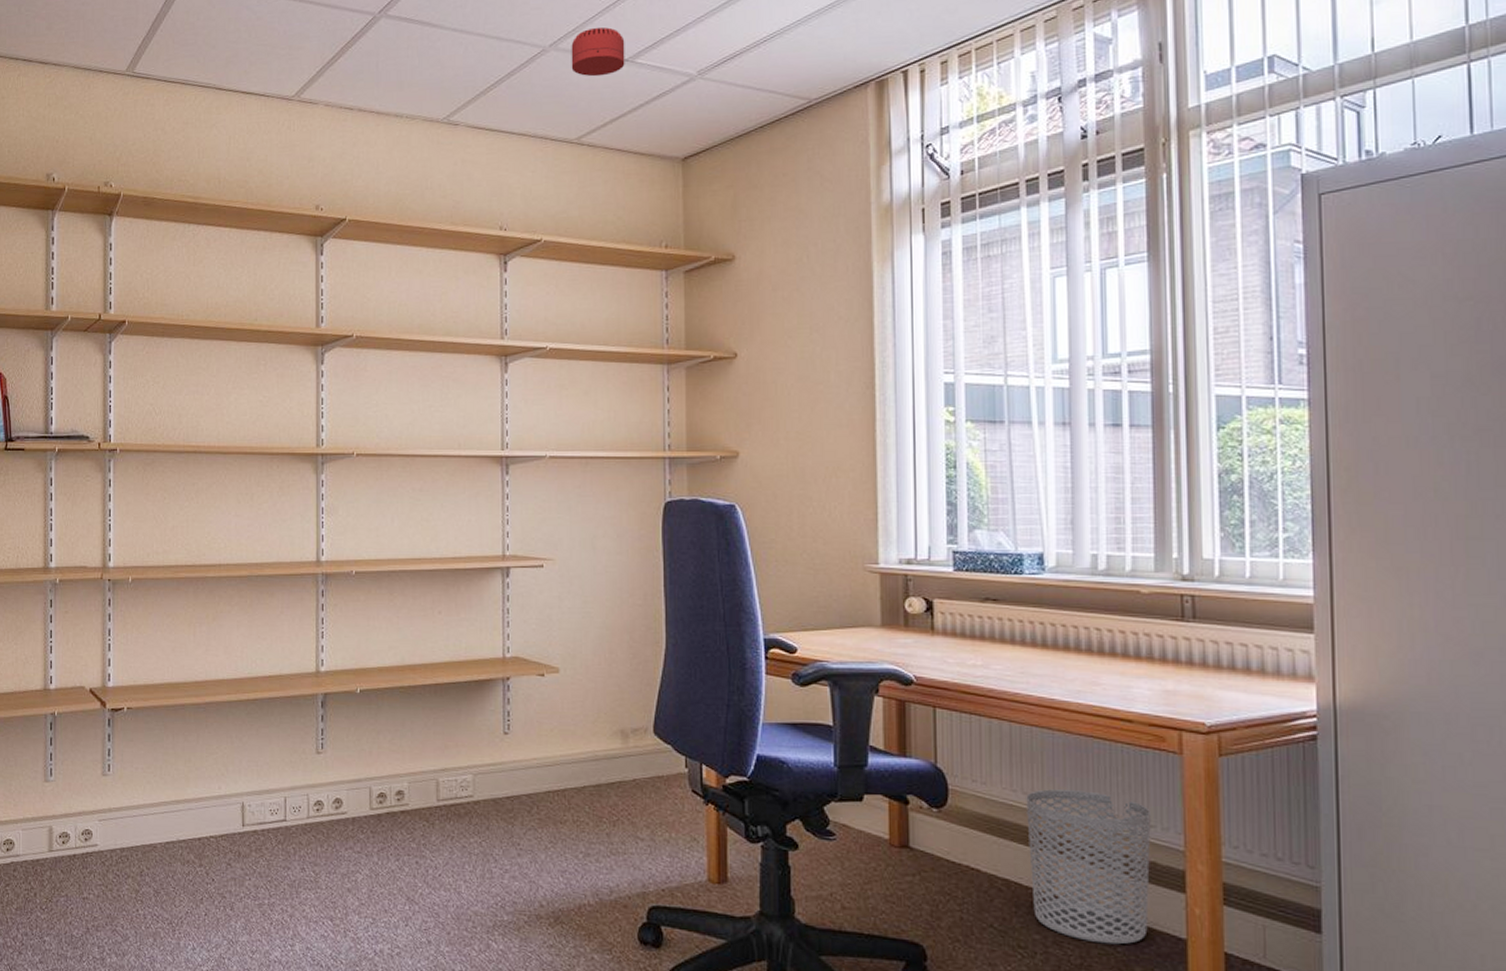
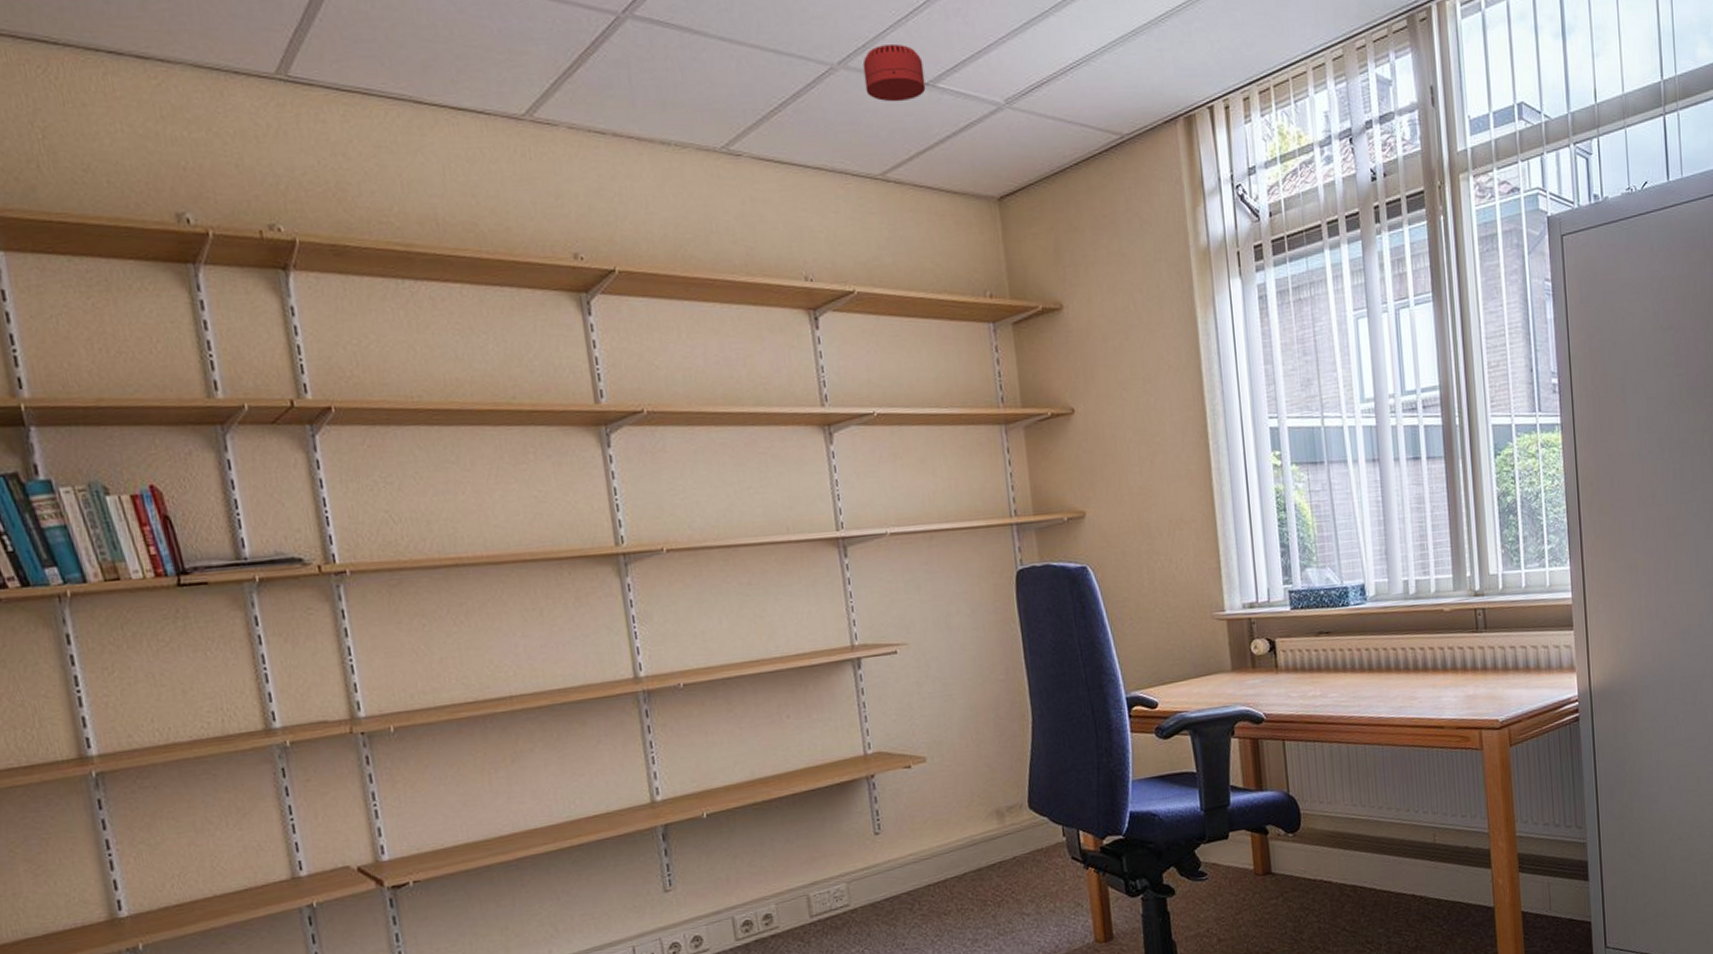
waste bin: present [1026,789,1151,945] -> none [1364,794,1465,926]

